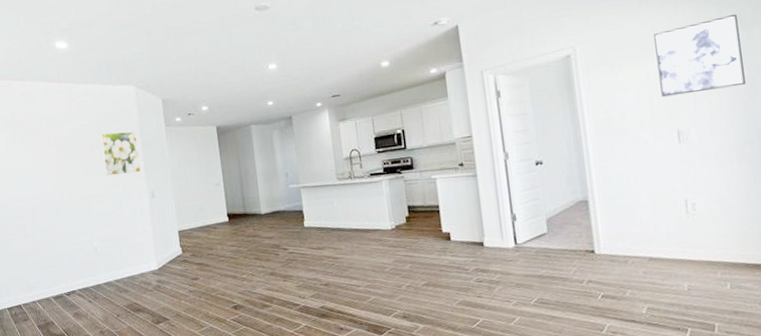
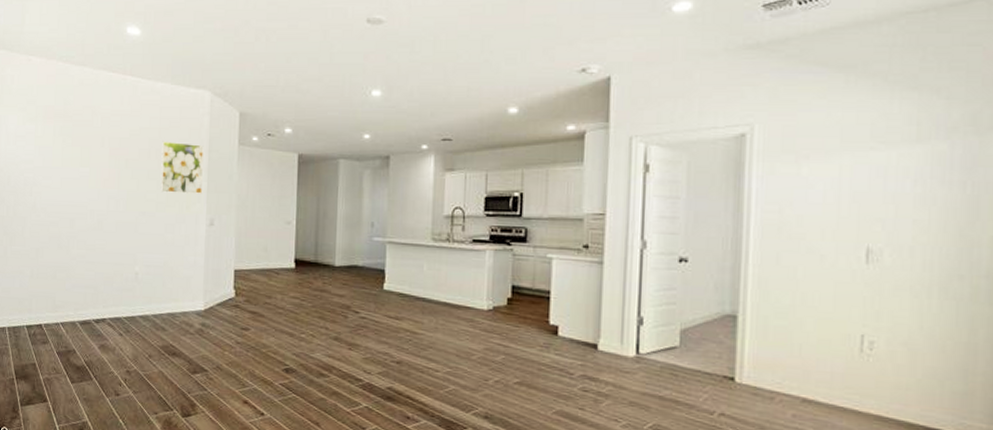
wall art: present [654,13,745,97] -> none [854,113,970,205]

